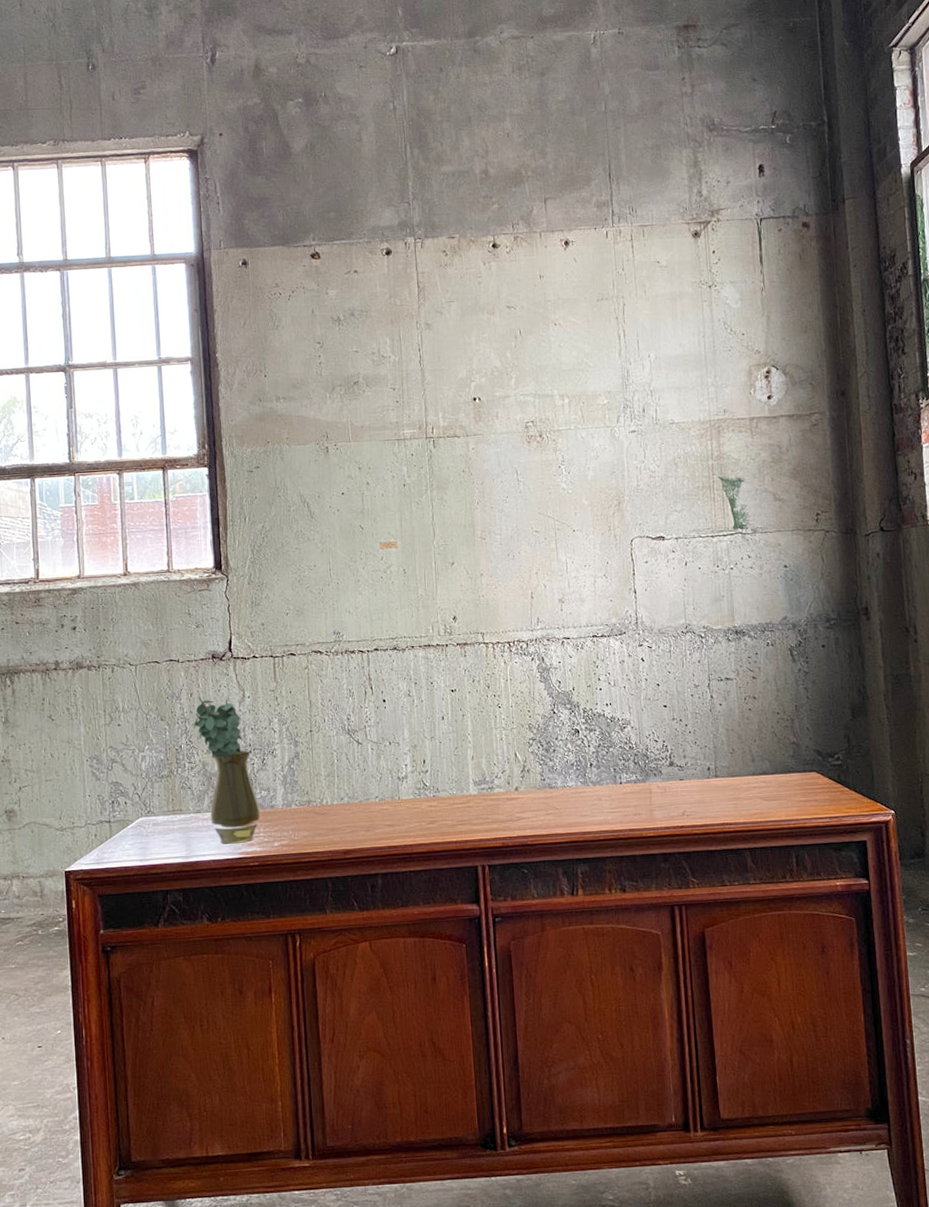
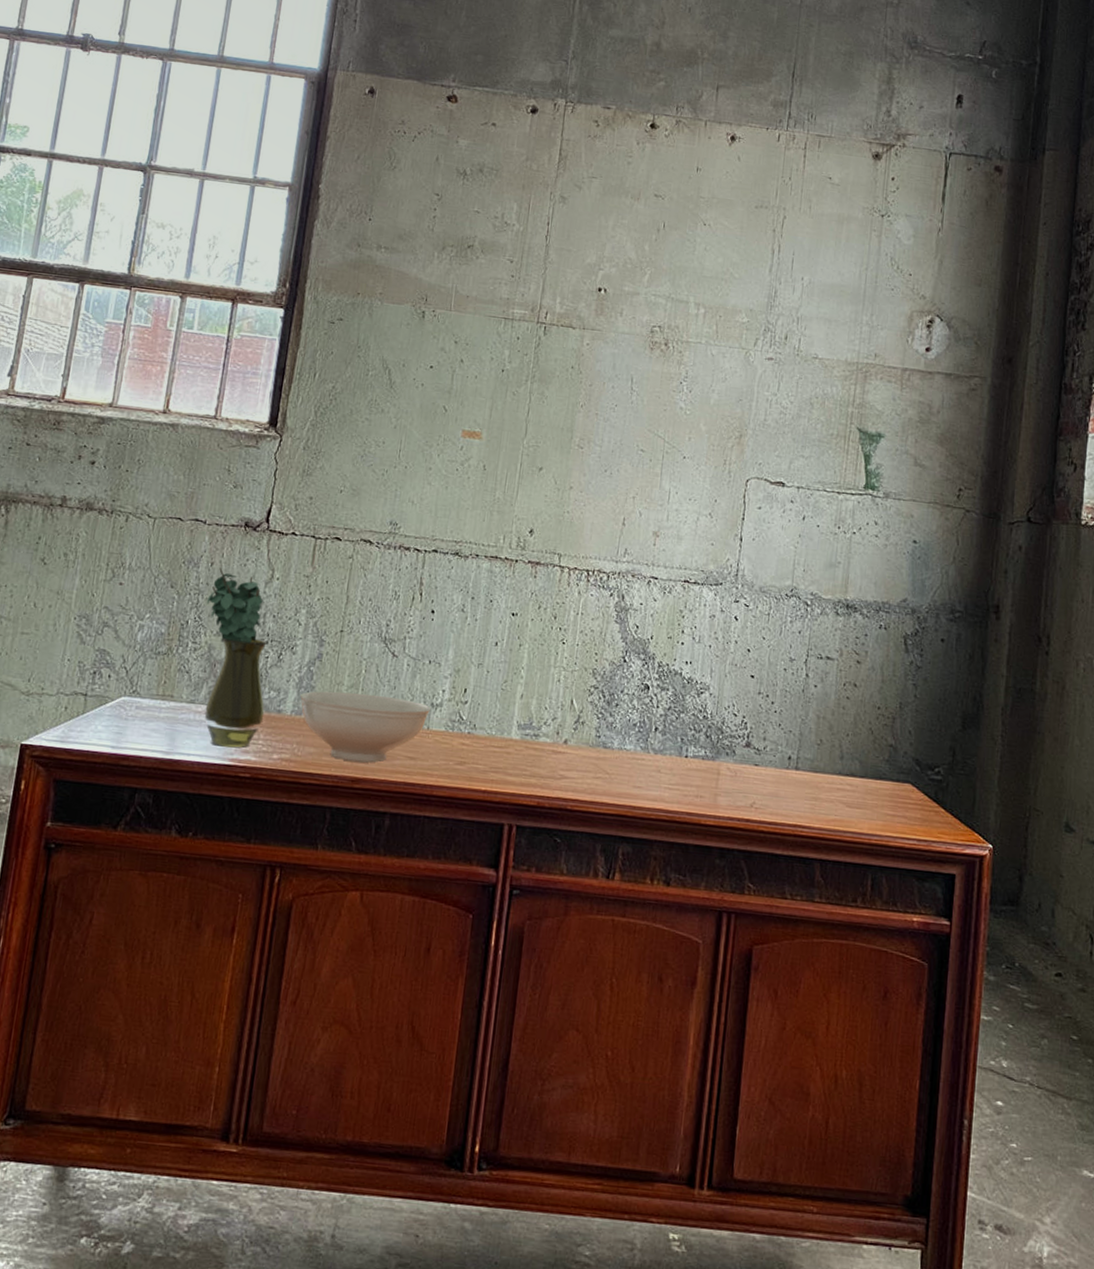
decorative bowl: none [287,777,399,837] -> present [300,691,432,763]

